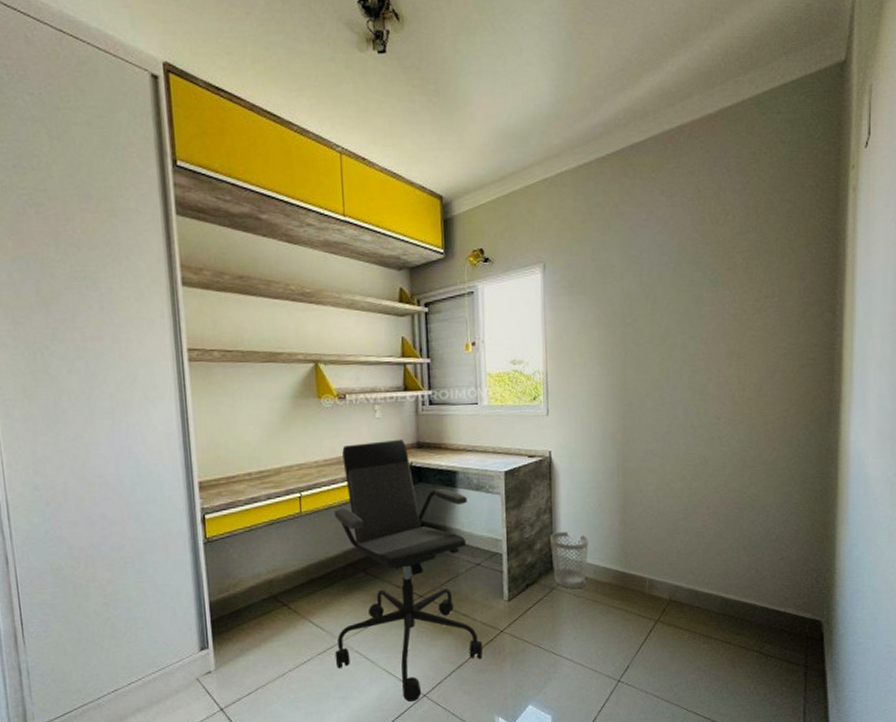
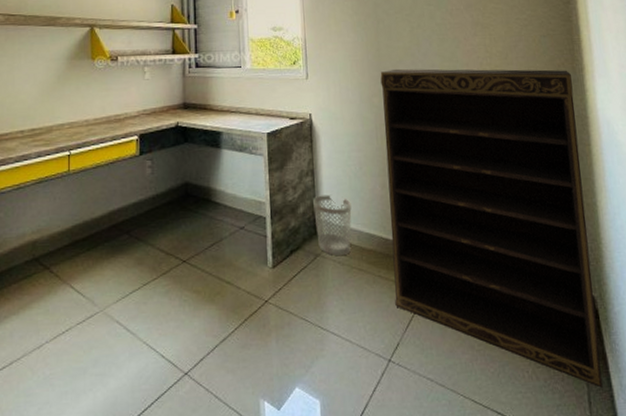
office chair: present [334,438,483,703] -> none [94,99,248,382]
bookshelf: none [625,401,827,700] -> present [380,68,603,388]

